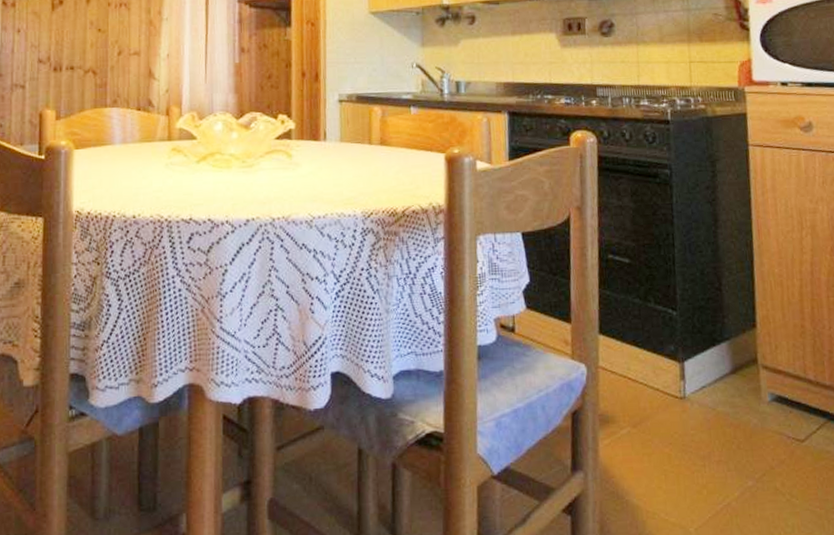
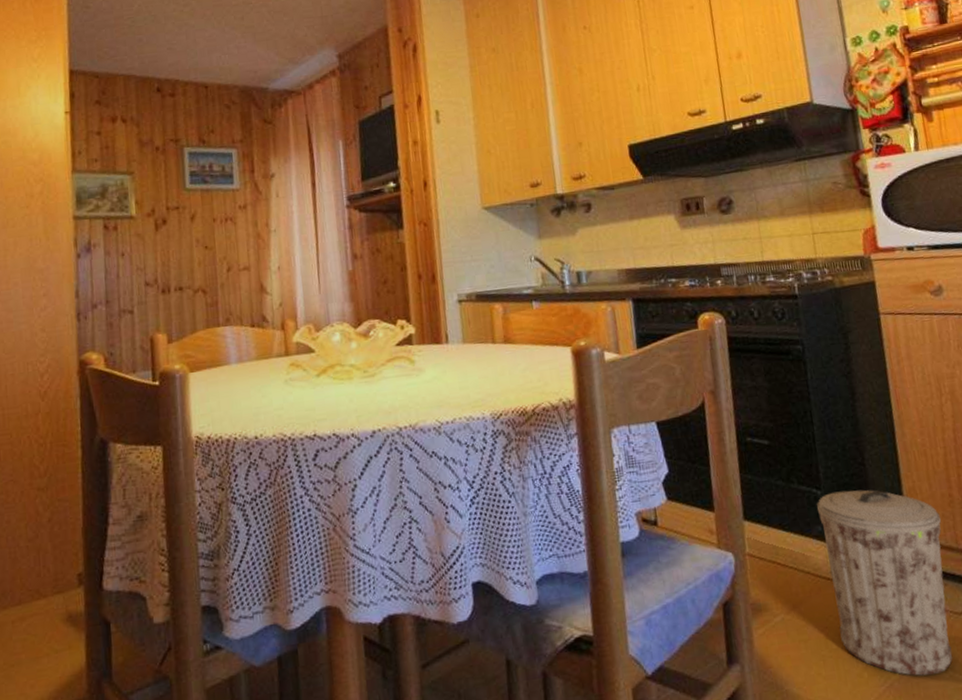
trash can: none [671,313,791,497] -> present [817,489,952,676]

